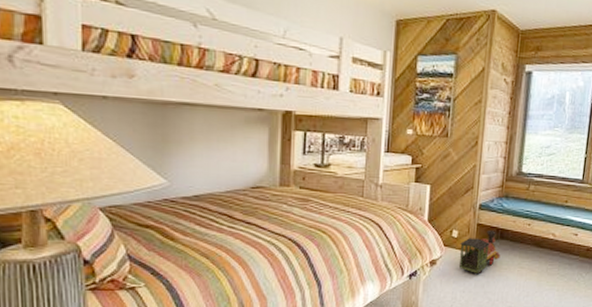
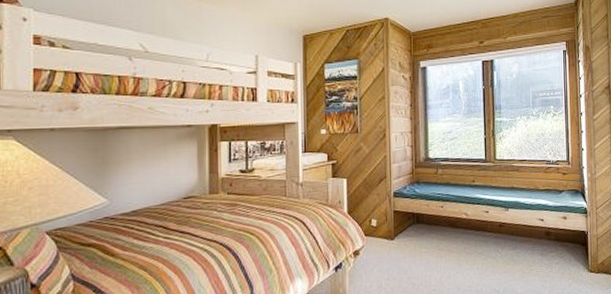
toy train: present [459,230,501,273] -> none [380,216,419,260]

